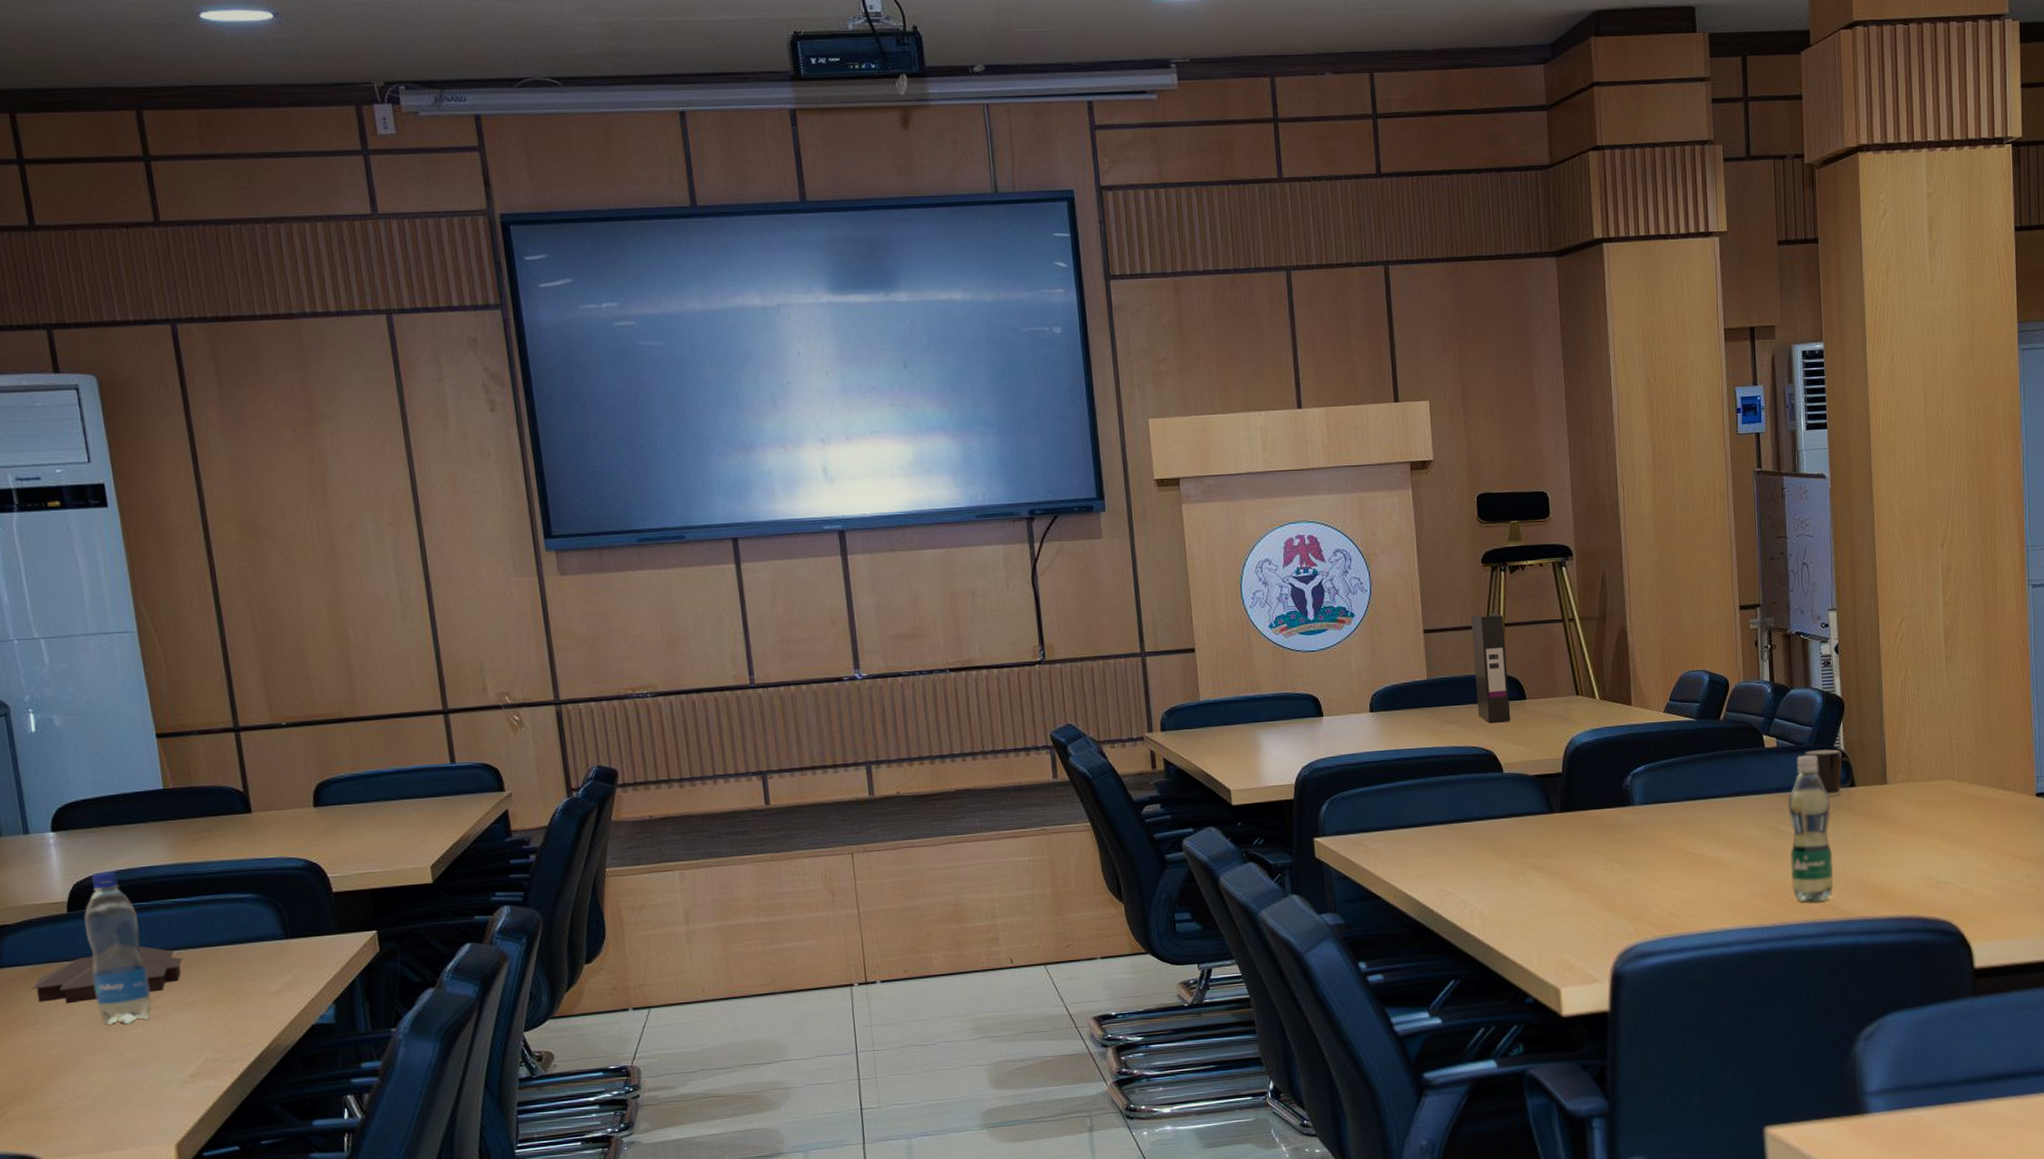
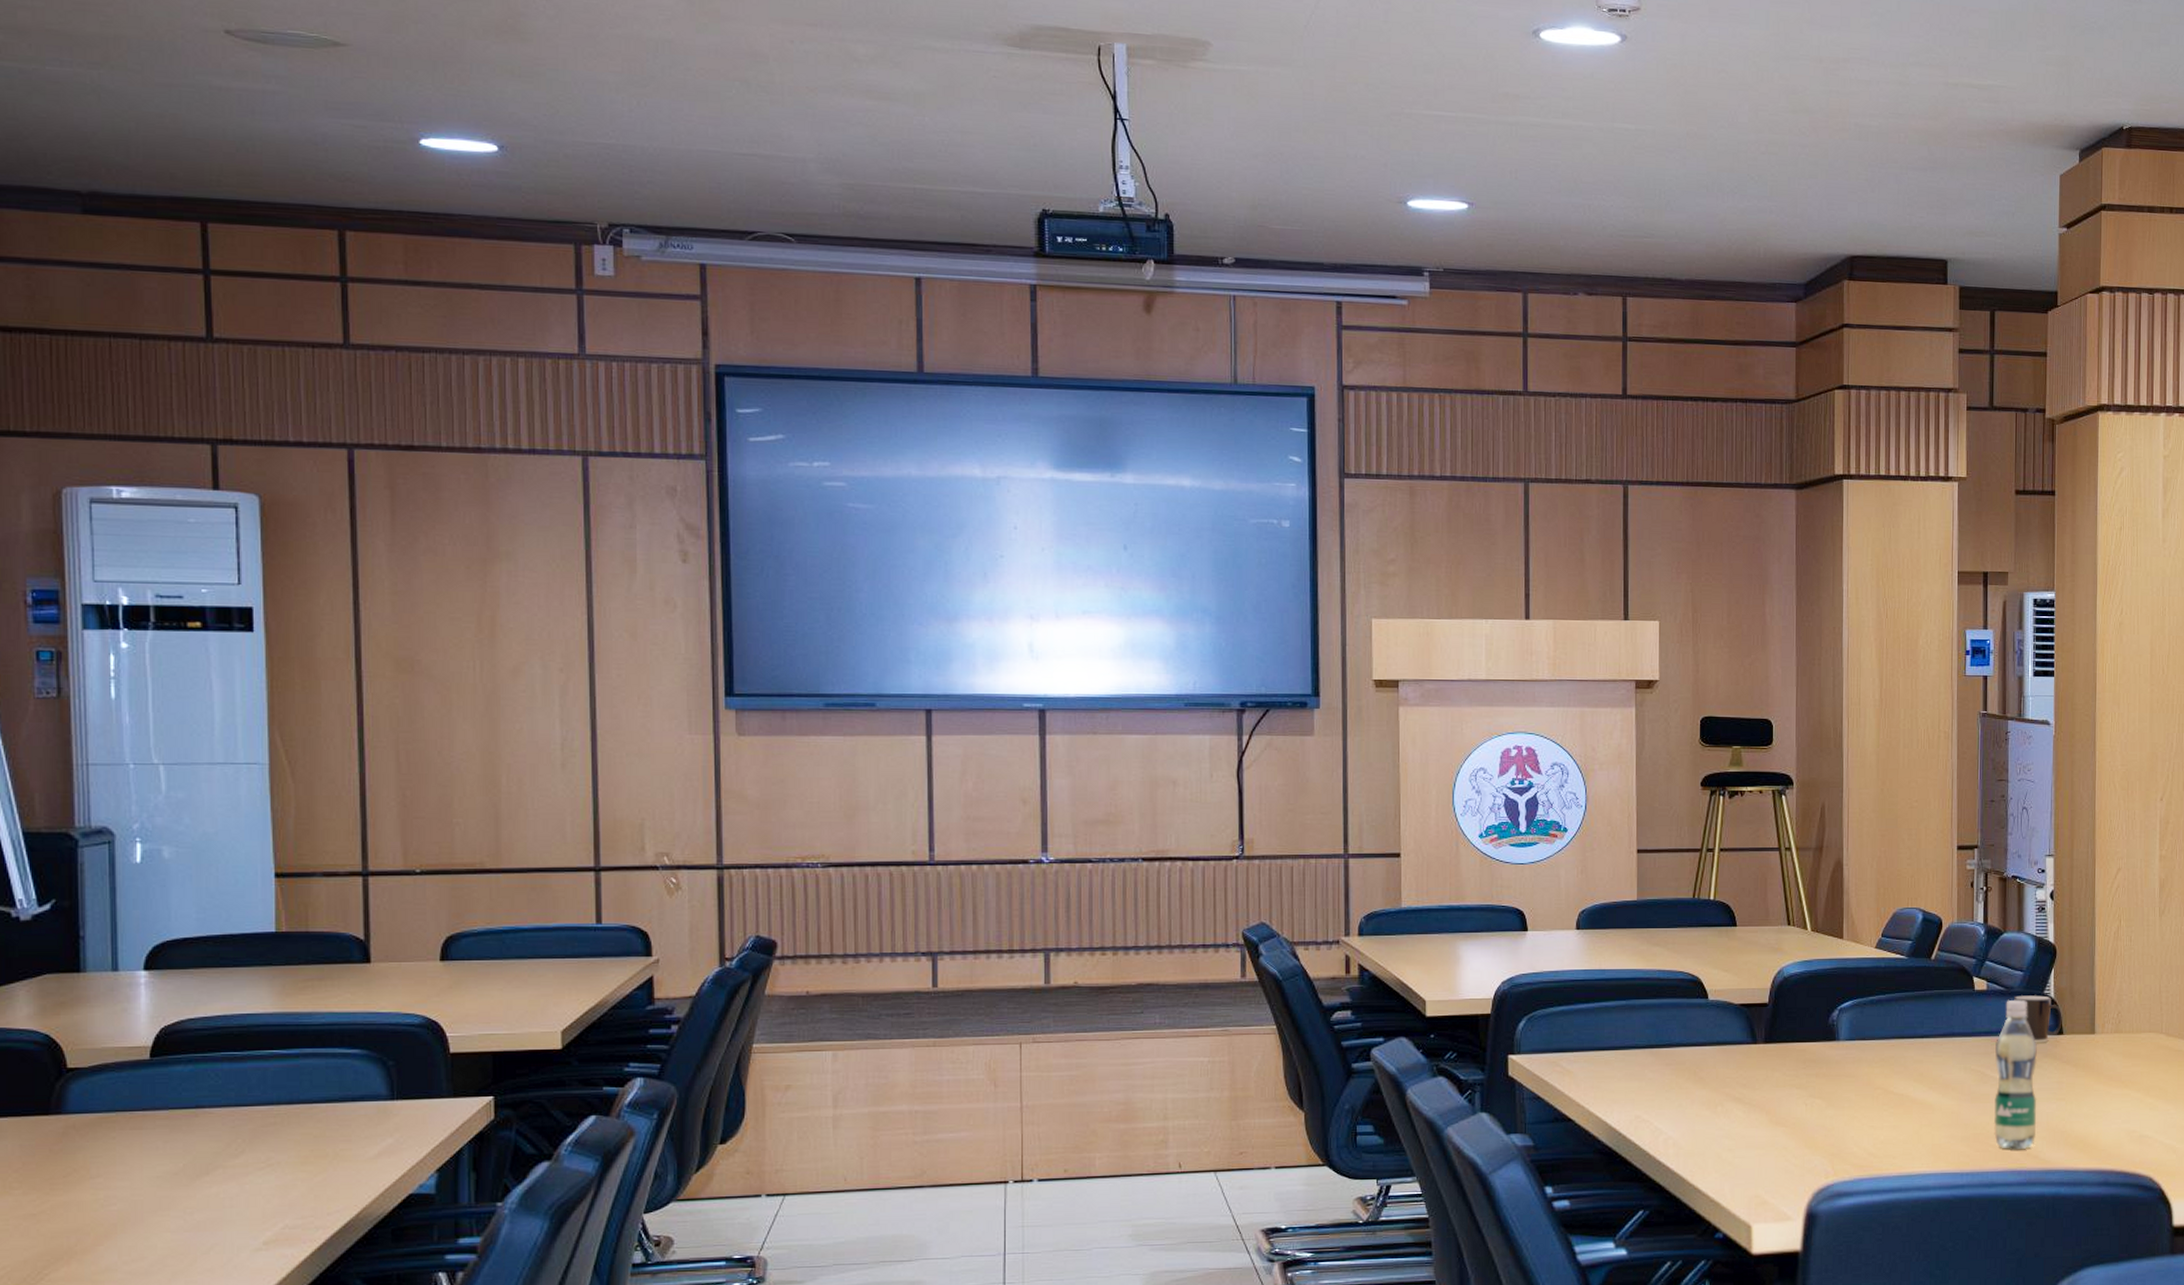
papers: present [31,945,183,1003] -> none [98,1098,272,1156]
bottle: present [84,871,152,1026] -> none [167,1017,232,1184]
binder: present [1471,613,1511,723] -> none [1686,837,1720,948]

